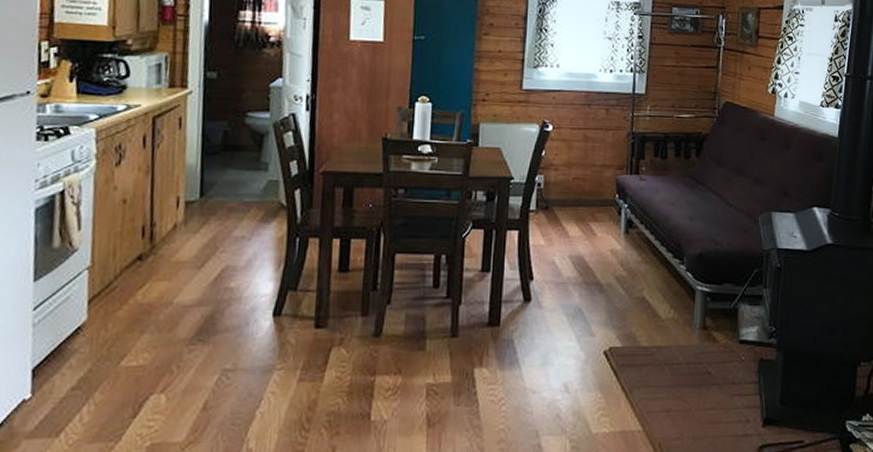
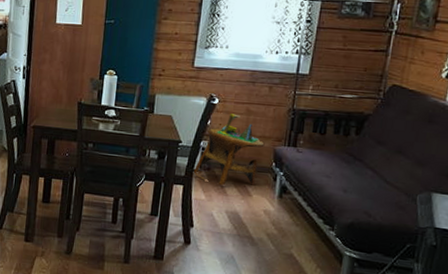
side table: none [529,141,606,226] -> present [193,113,265,186]

